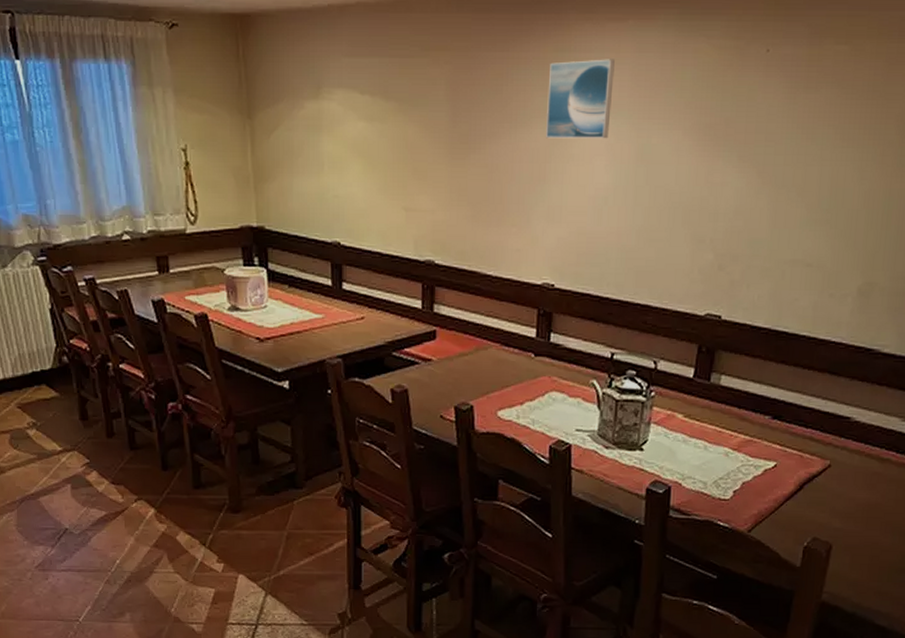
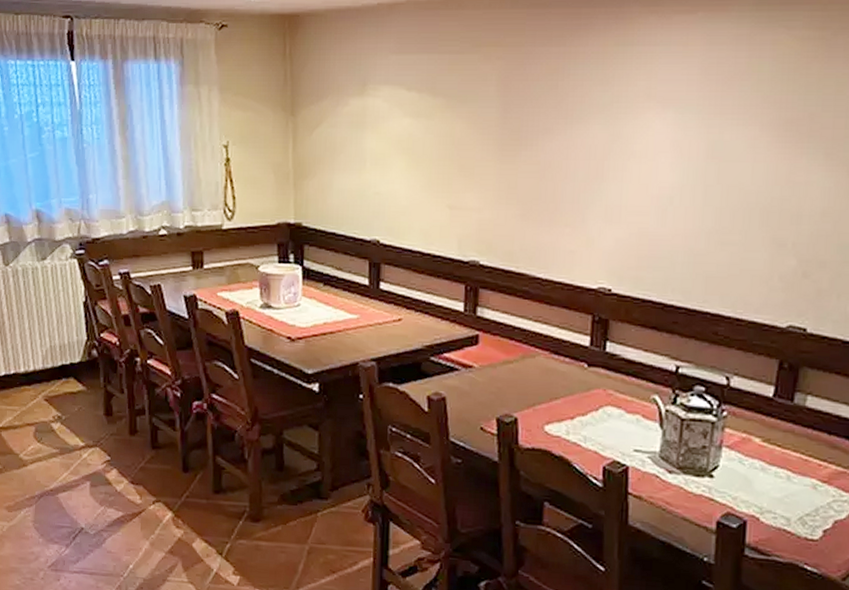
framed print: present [546,59,615,139] -> none [605,52,682,135]

